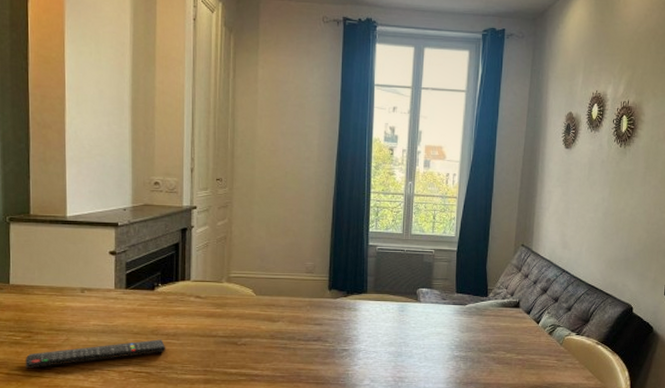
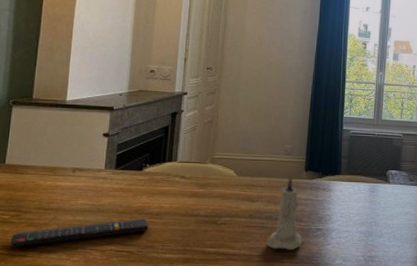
candle: none [289,294,328,371] -> present [265,175,303,250]

